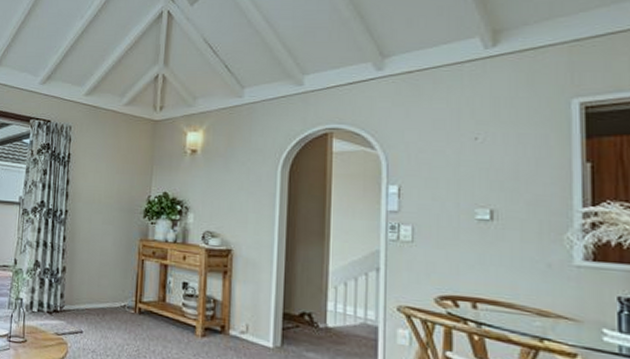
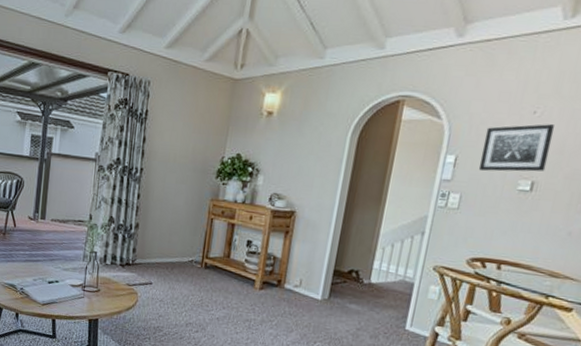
wall art: none [426,150,503,201] -> present [478,124,555,172]

